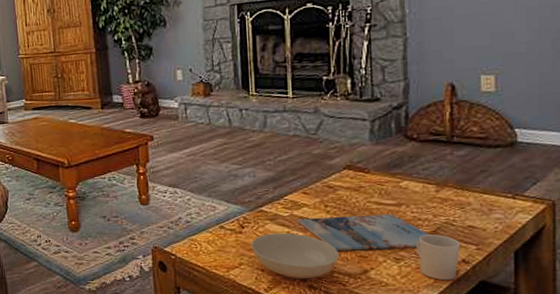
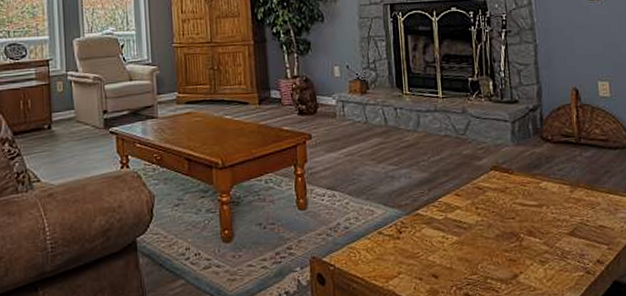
bowl: present [250,232,340,280] -> none [408,237,492,288]
magazine: present [298,214,429,252] -> none [452,215,568,256]
mug: present [417,234,461,281] -> none [558,235,595,283]

